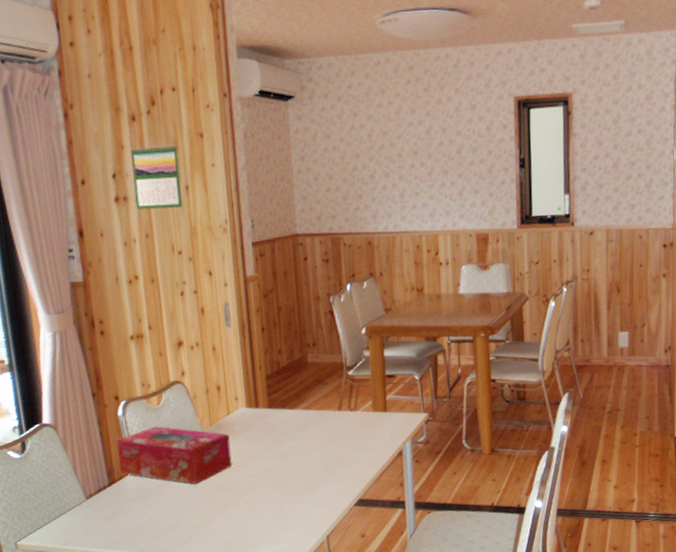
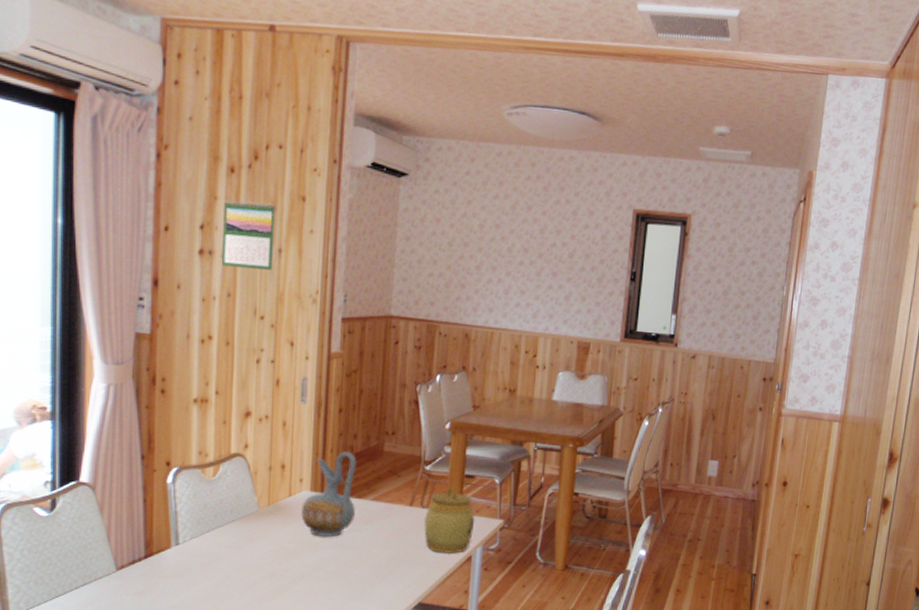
tissue box: present [117,426,232,484] -> none [159,499,287,567]
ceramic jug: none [240,366,290,448] -> present [301,451,357,537]
jar: none [354,387,401,451] -> present [424,486,475,553]

